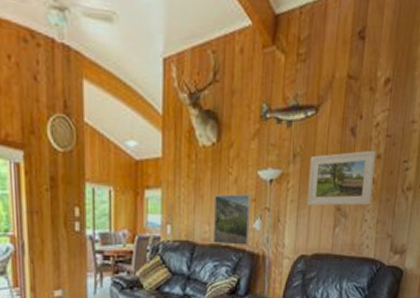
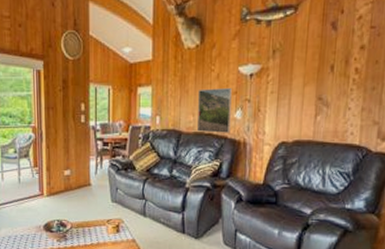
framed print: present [307,150,377,206] -> none [287,42,360,96]

